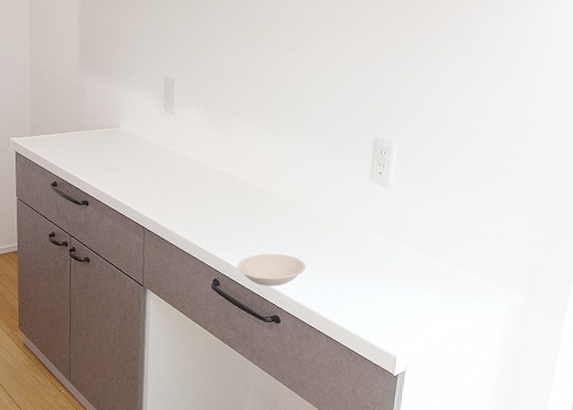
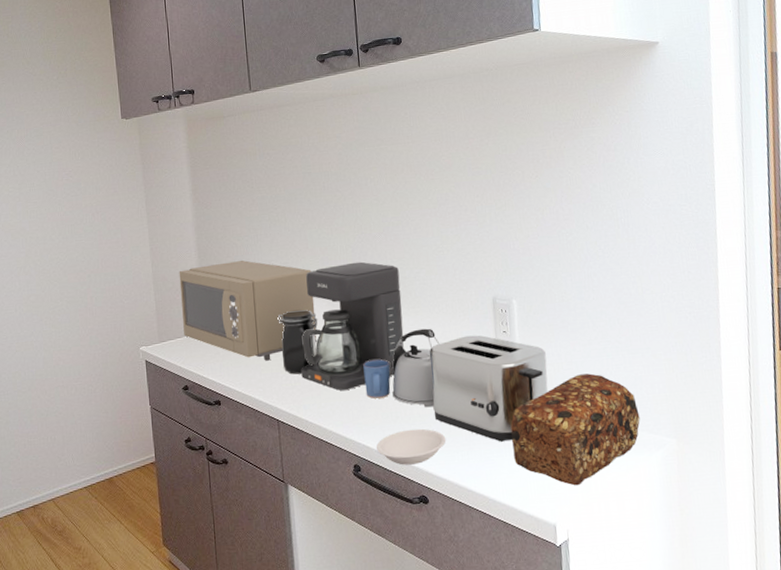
microwave: none [57,63,196,169] -> present [179,260,318,361]
jar: none [155,122,196,186] -> present [277,309,318,375]
coffee maker: none [172,82,285,208] -> present [301,261,404,391]
mug: none [234,182,262,220] -> present [363,359,391,399]
kettle: none [261,158,315,235] -> present [392,328,440,408]
toaster: none [298,171,417,276] -> present [429,335,548,442]
bread loaf: none [368,223,495,325] -> present [510,373,641,486]

